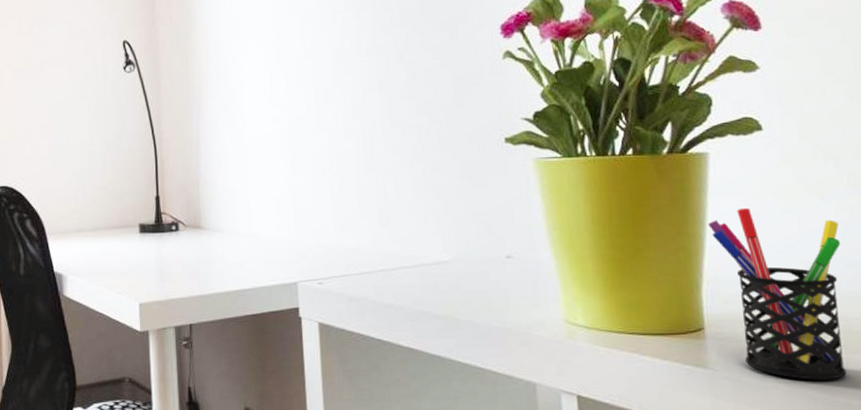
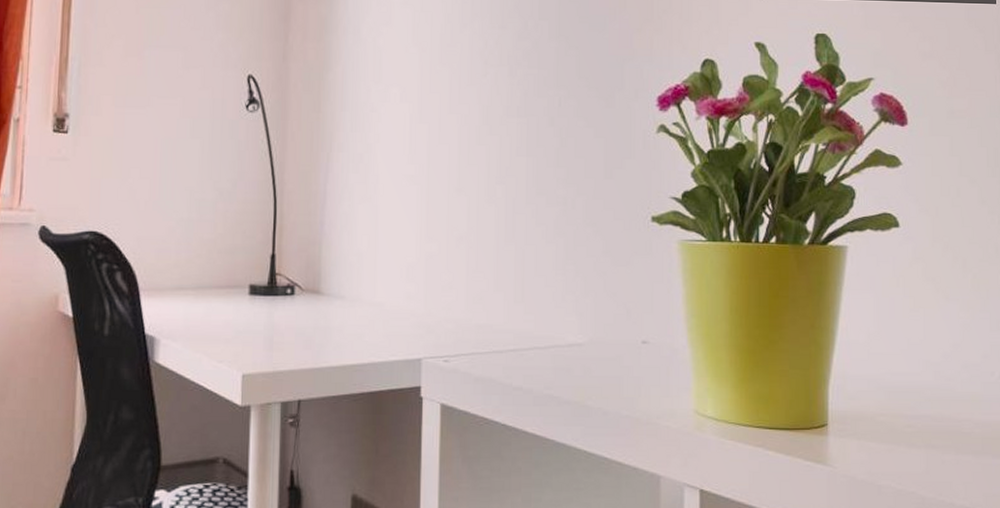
pen holder: present [708,208,846,380] -> none [841,305,960,480]

